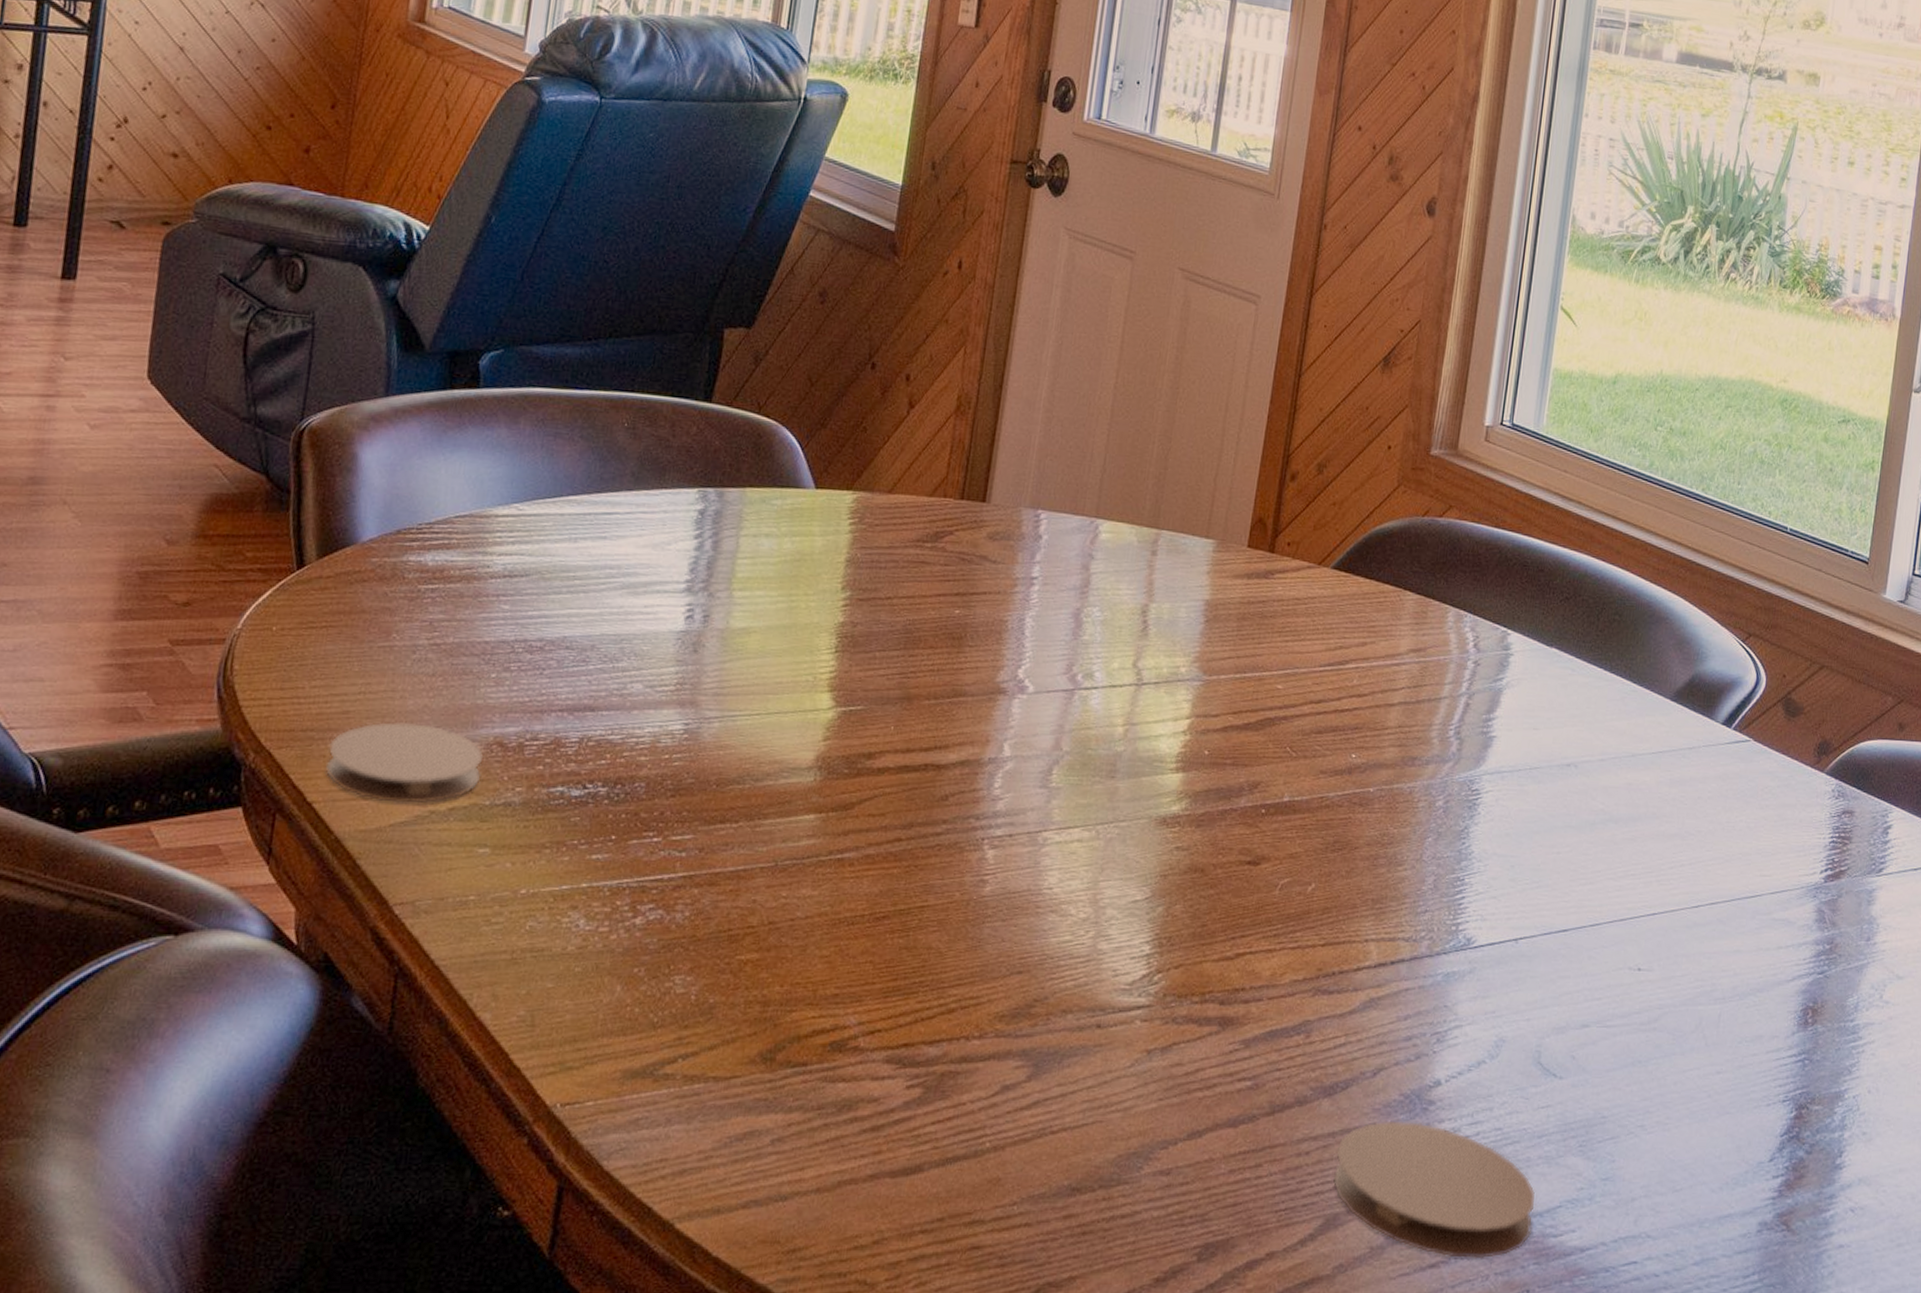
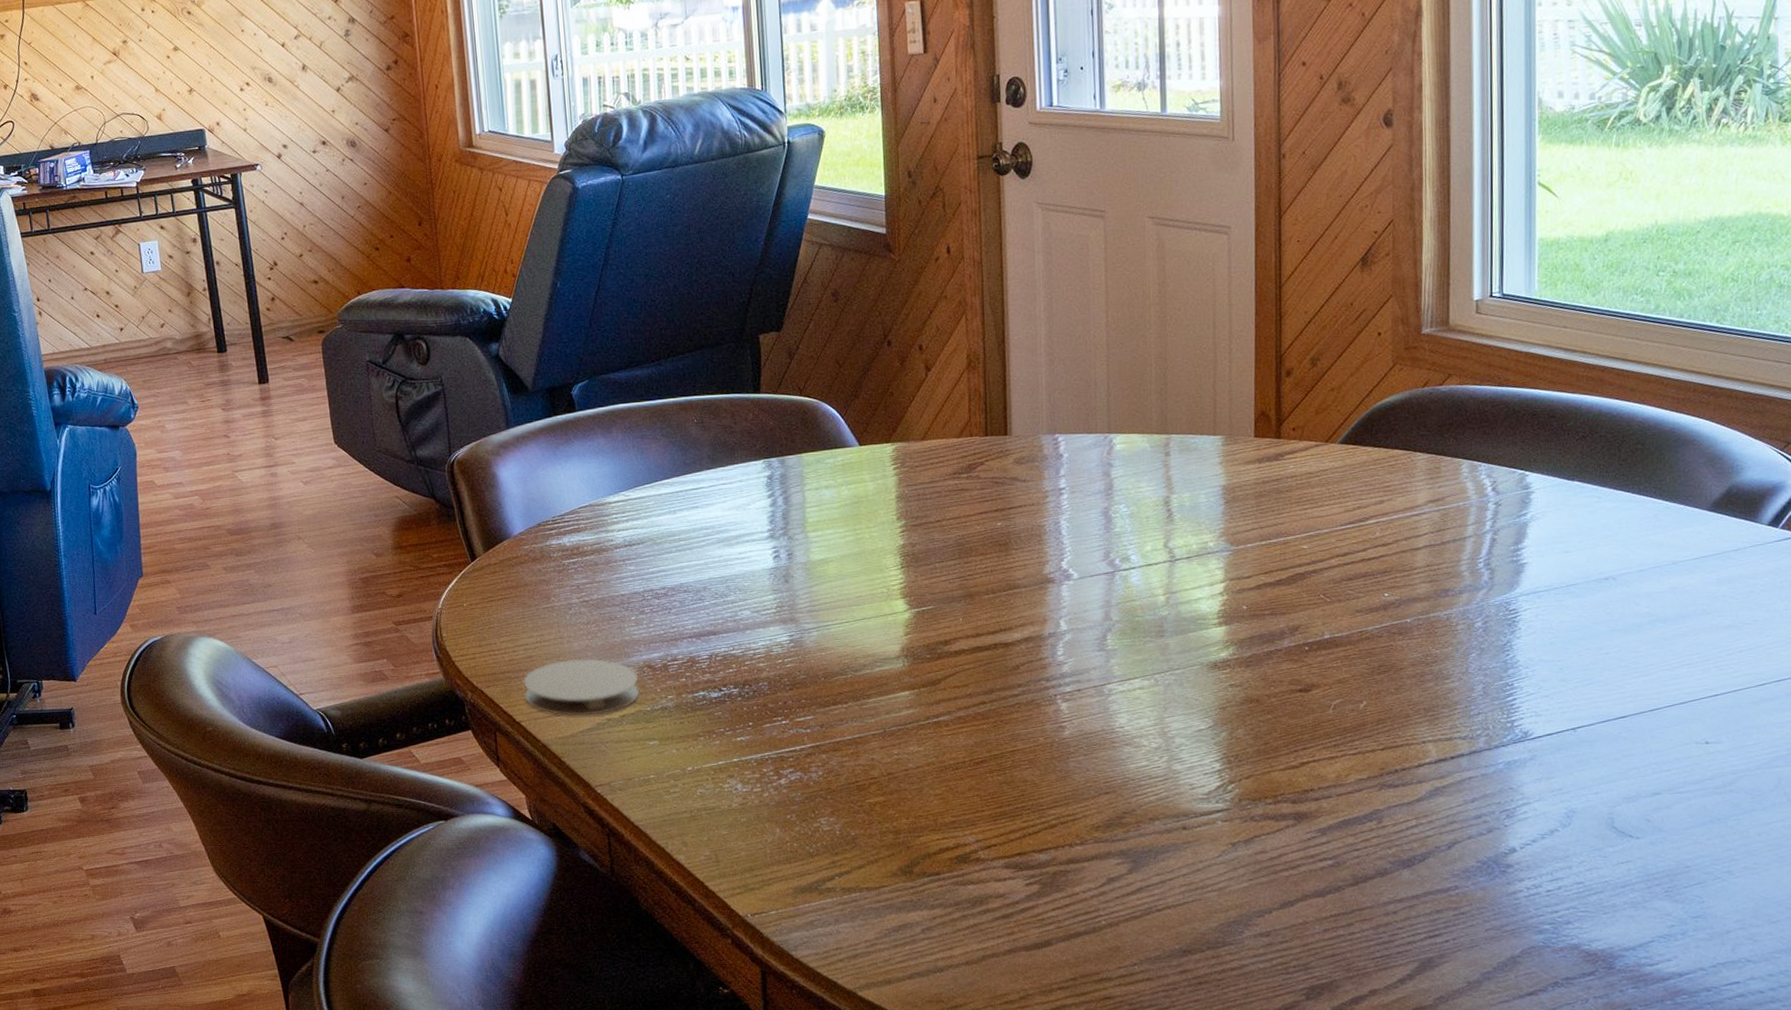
coaster: present [1333,1121,1535,1259] -> none [1423,882,1626,987]

